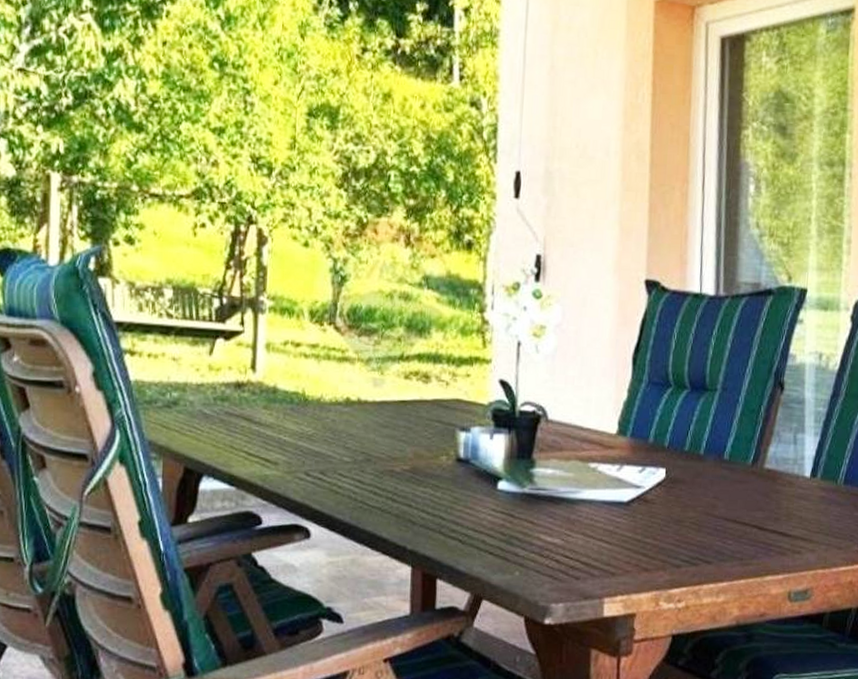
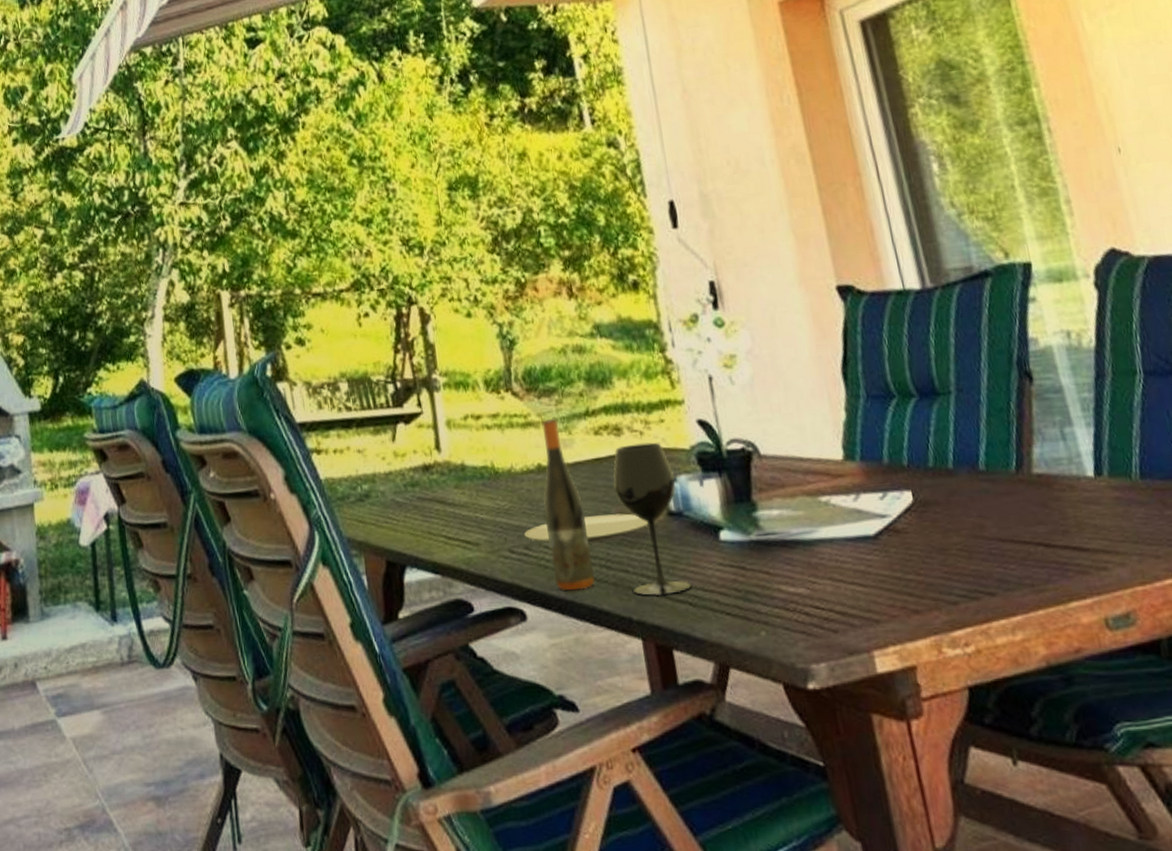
plate: none [322,452,438,476] -> present [524,513,649,542]
wine bottle: none [343,357,382,517] -> present [541,419,596,590]
wineglass: none [412,392,469,531] -> present [612,442,692,596]

